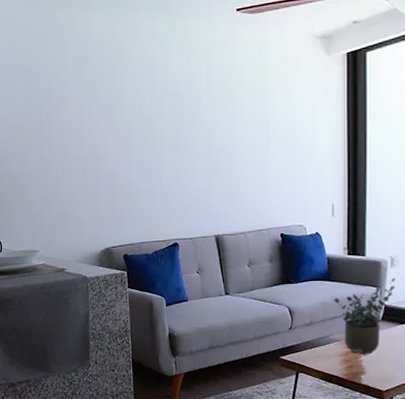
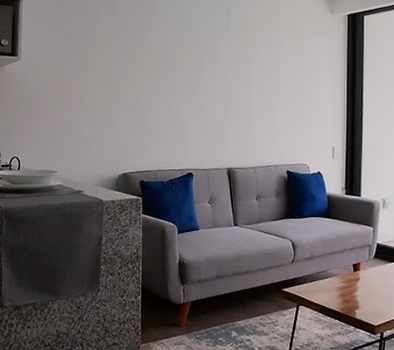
potted plant: present [334,278,396,355] -> none [333,218,387,290]

